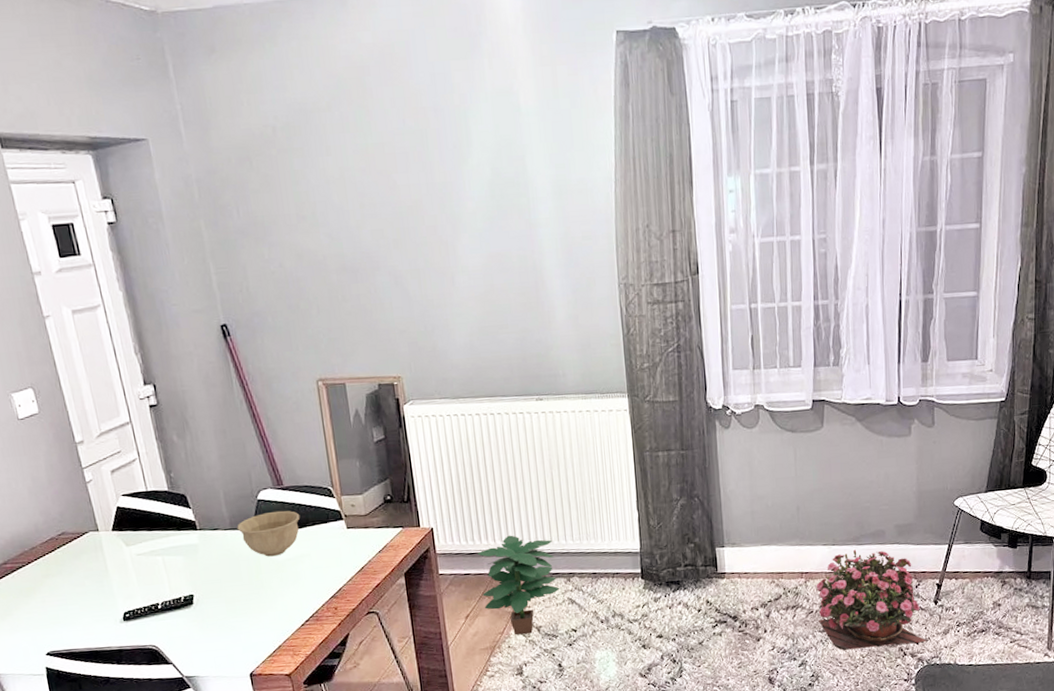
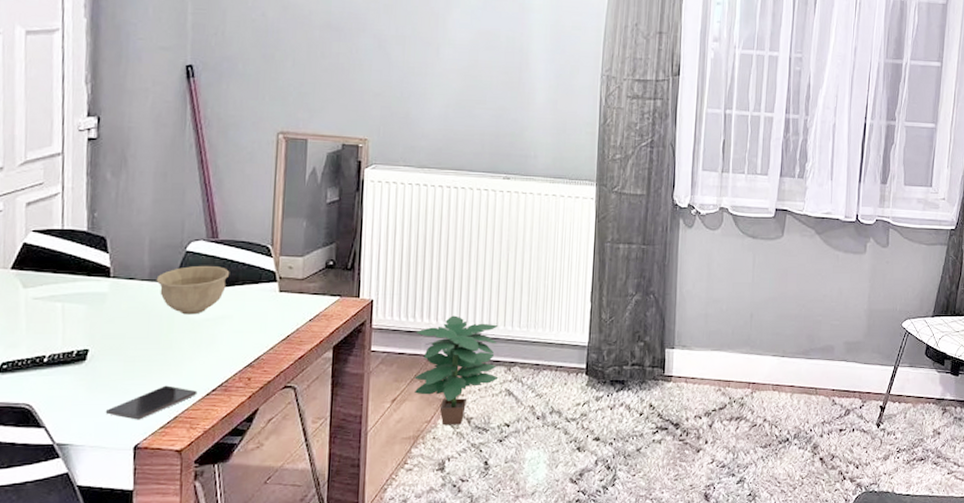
smartphone: none [219,620,294,652] -> present [105,385,198,420]
potted flower: present [816,549,927,650] -> none [761,363,867,469]

